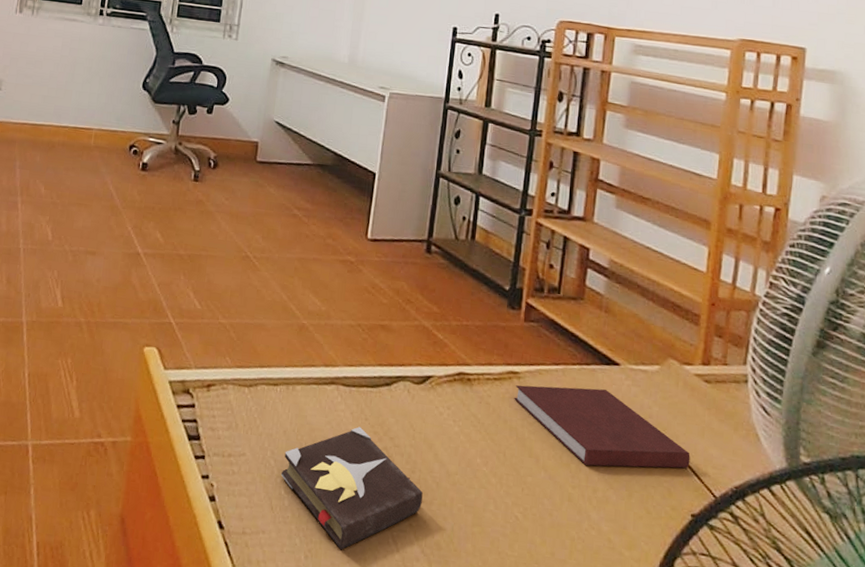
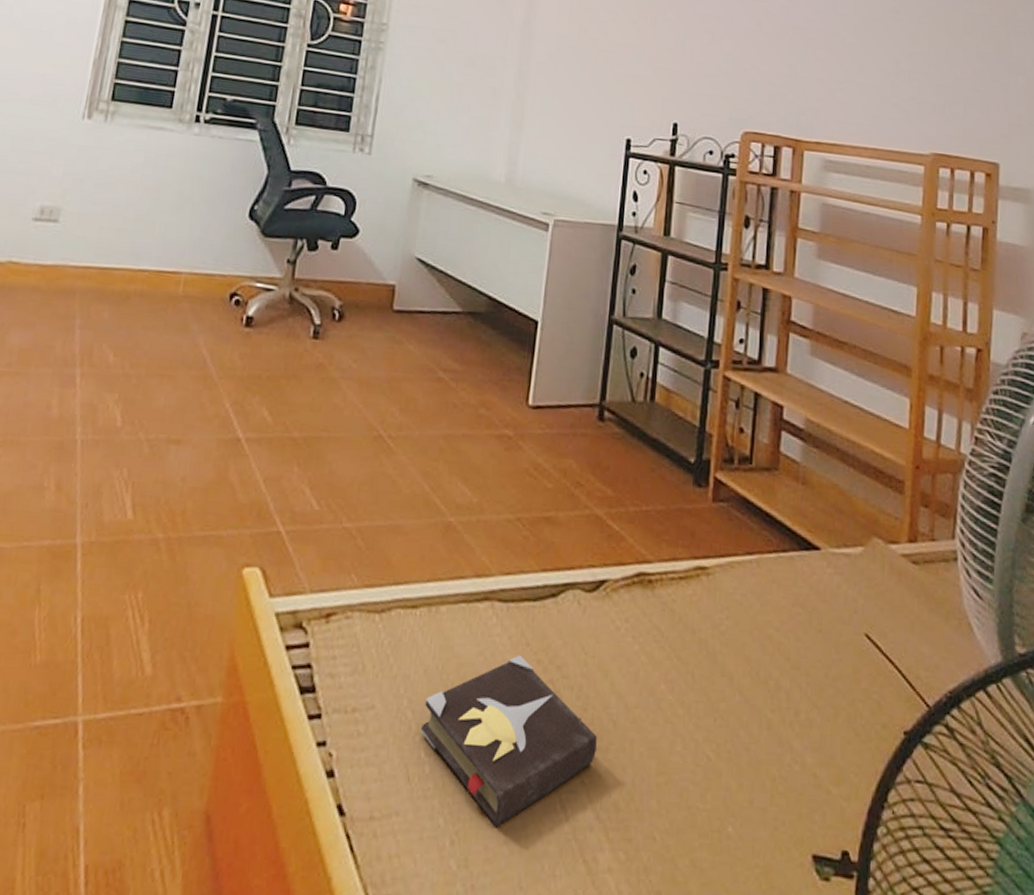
notebook: present [514,385,690,468] -> none [703,581,900,681]

